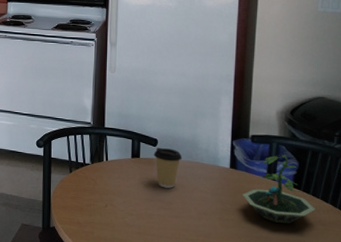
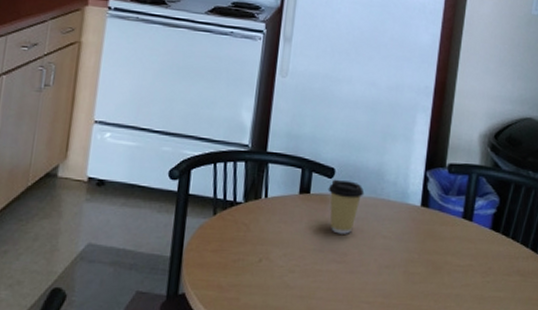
terrarium: present [242,154,316,224] -> none [432,188,515,276]

